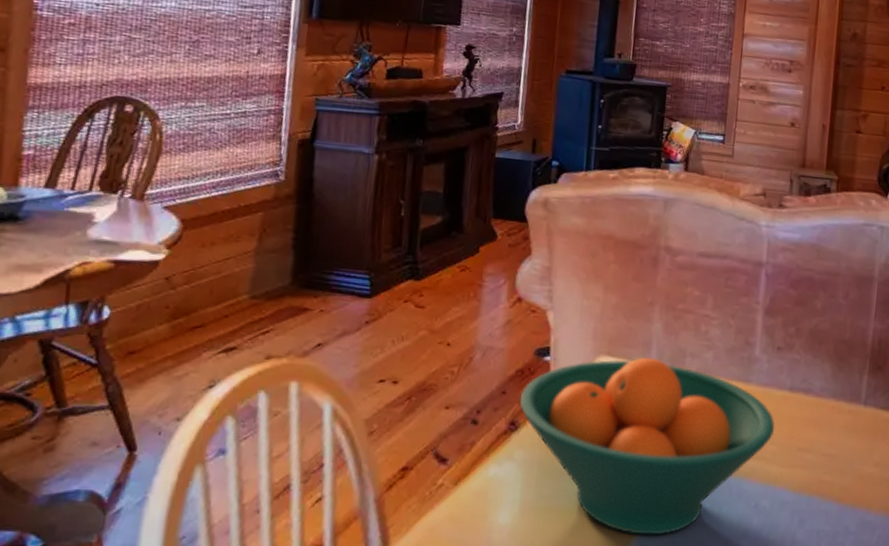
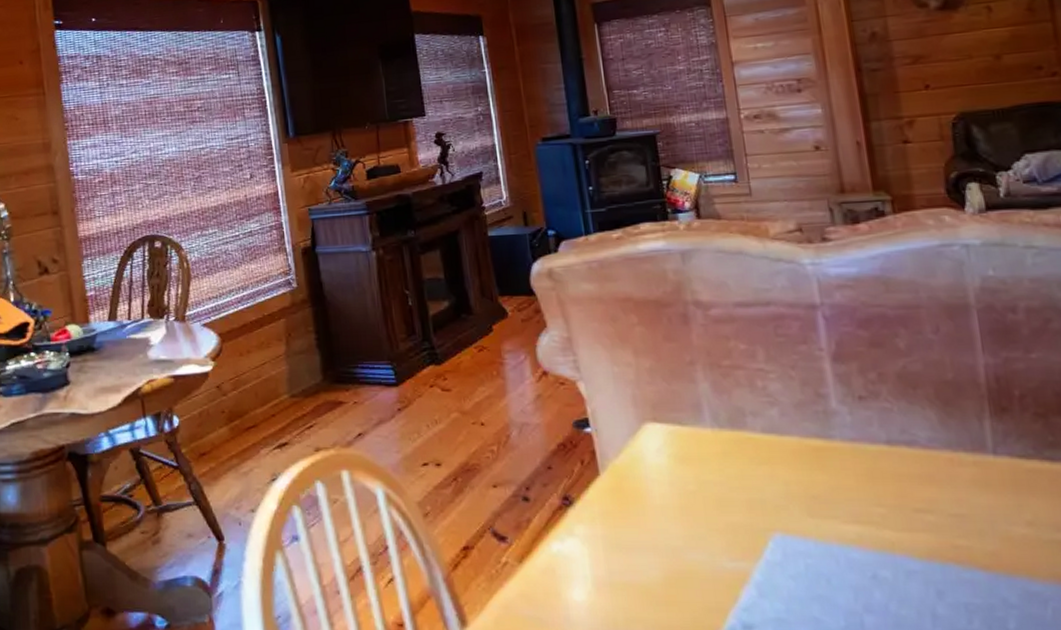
fruit bowl: present [519,357,775,536] -> none [567,420,878,611]

